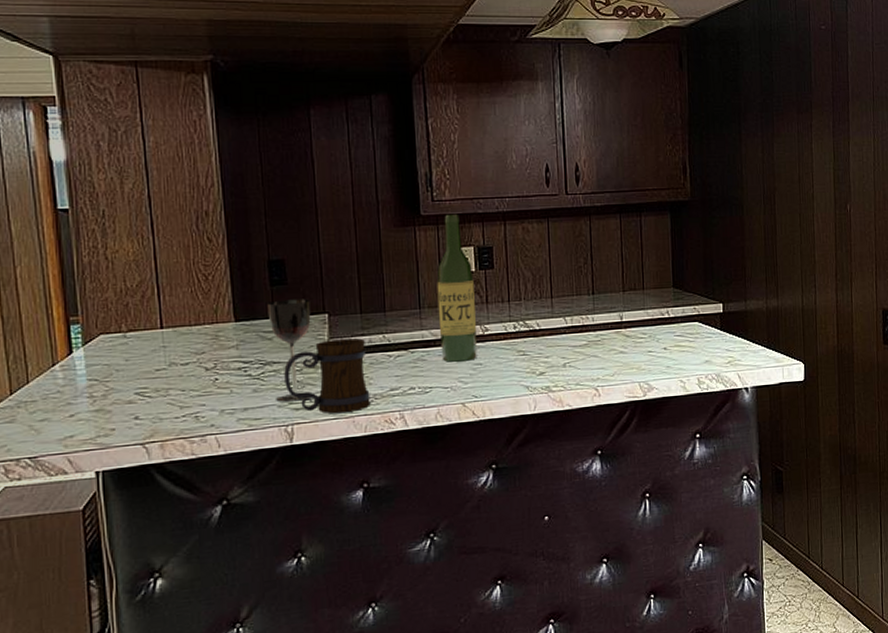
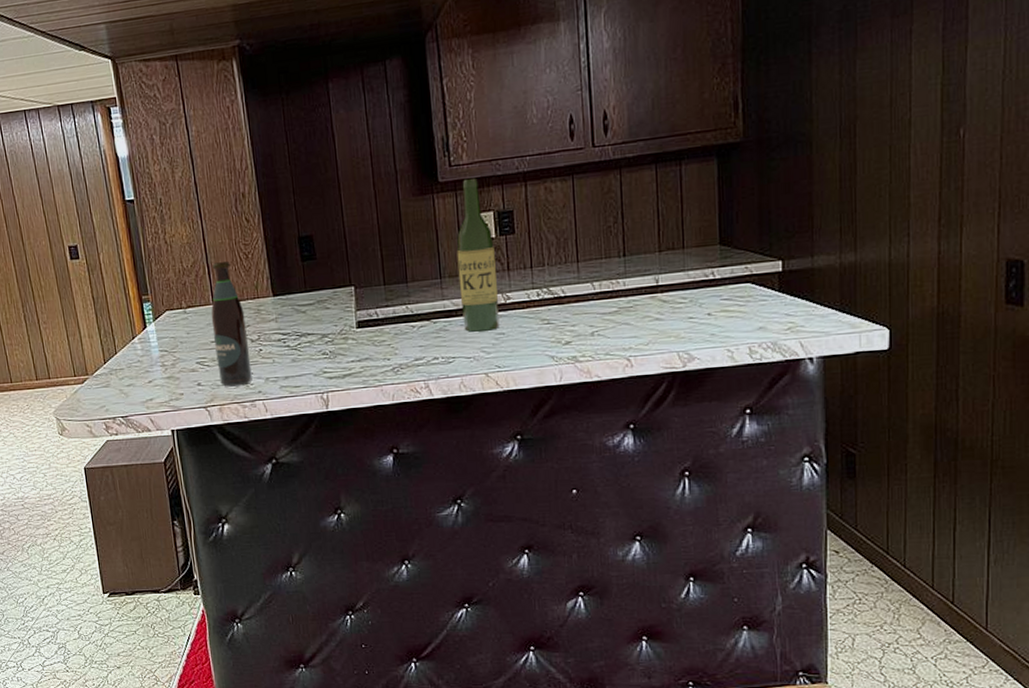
bottle: none [157,283,204,421] -> present [211,262,252,387]
wineglass: present [267,299,311,402] -> none [300,272,343,371]
beer mug: present [284,338,371,413] -> none [317,309,397,382]

